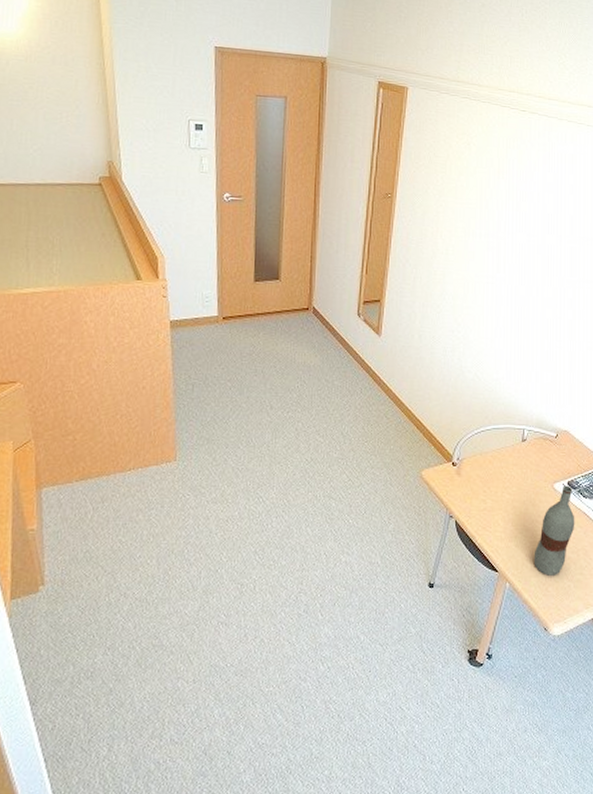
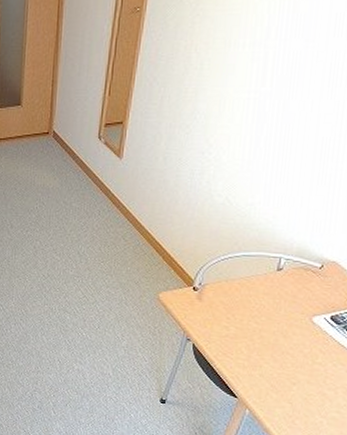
bottle: present [533,485,575,576] -> none [280,319,337,410]

